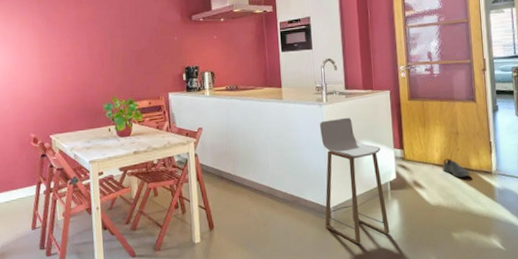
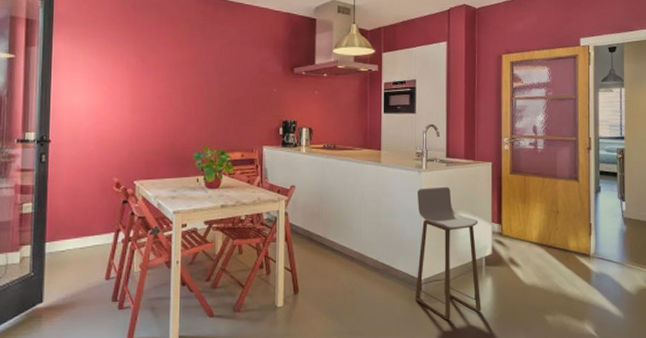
shoe: present [442,159,471,178] -> none [540,238,569,258]

